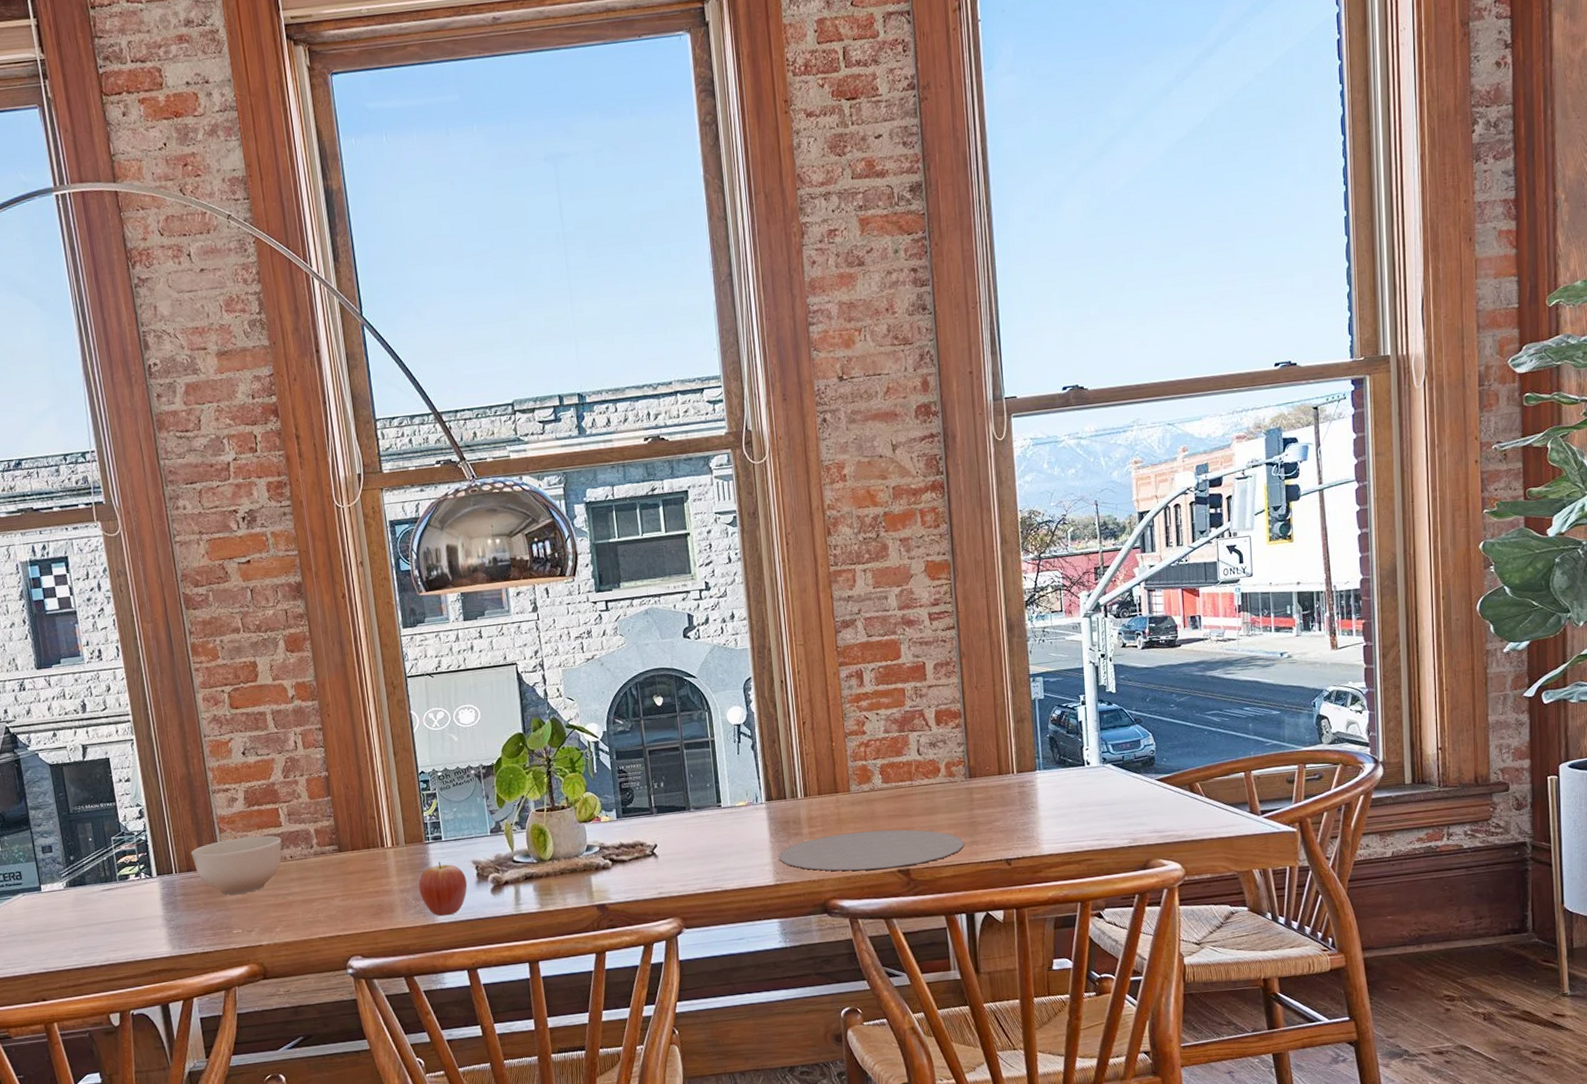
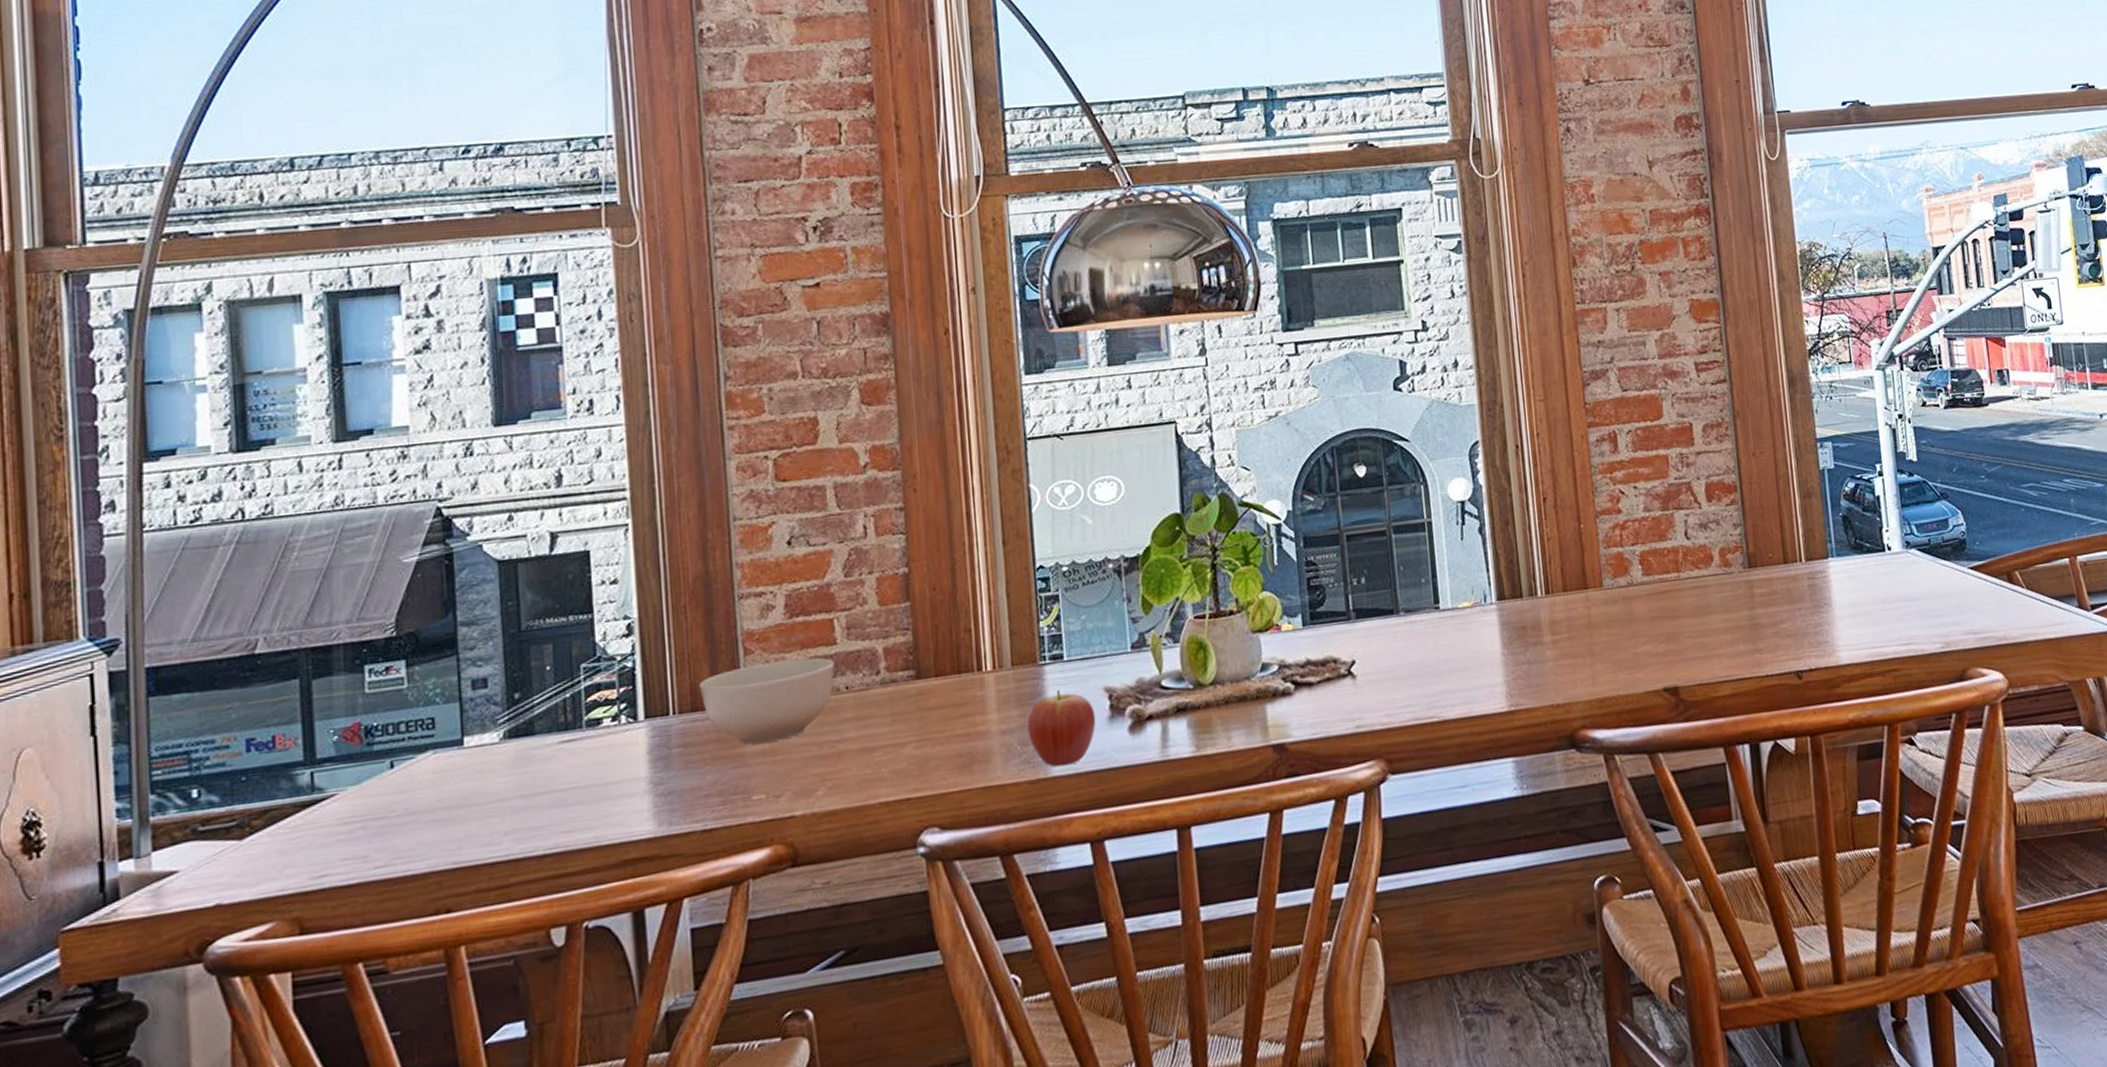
placemat: present [779,829,964,872] -> none [1513,635,1745,692]

